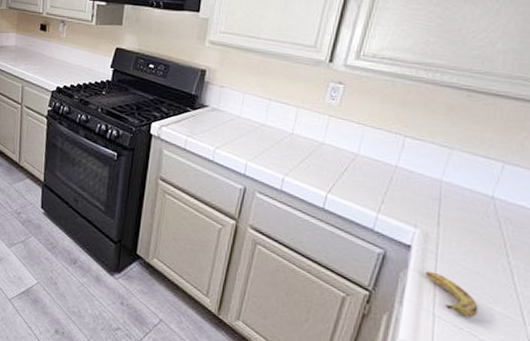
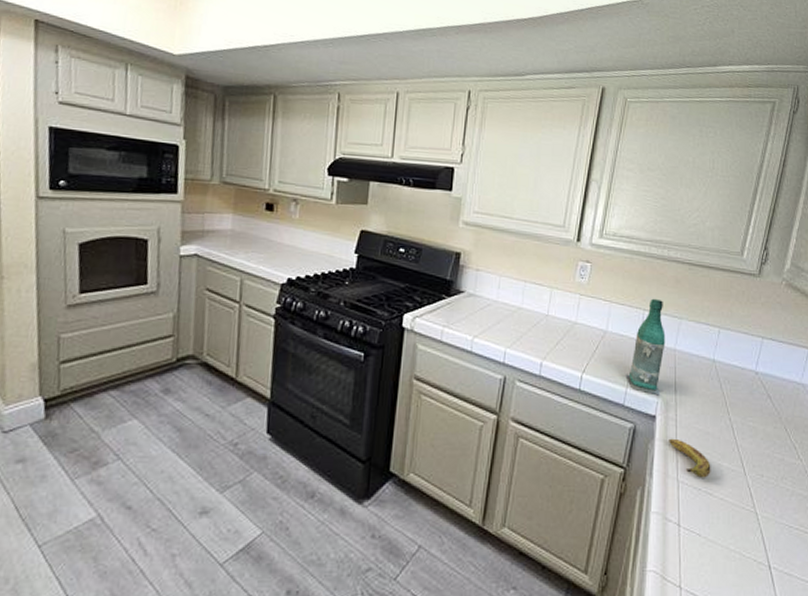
bottle: none [377,125,431,225] -> present [625,298,666,394]

